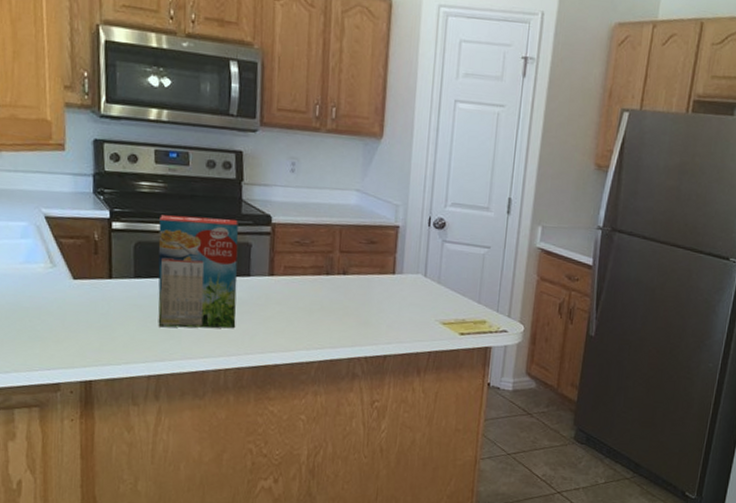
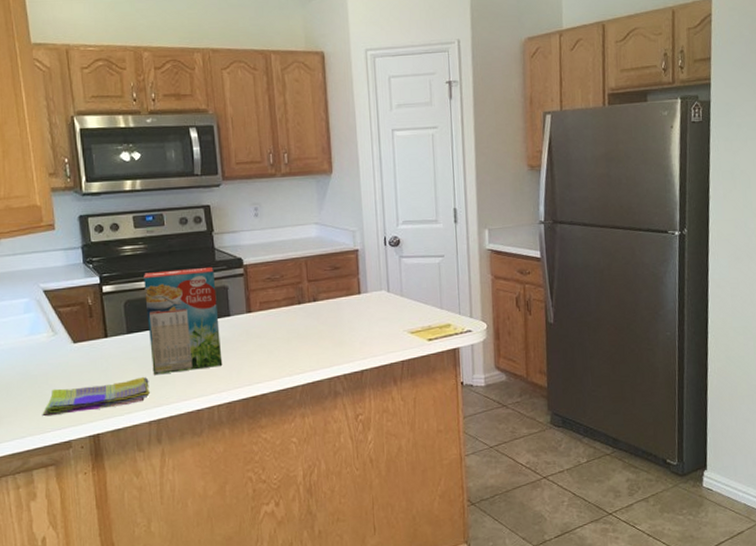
dish towel: none [30,325,153,355] -> present [42,376,150,417]

